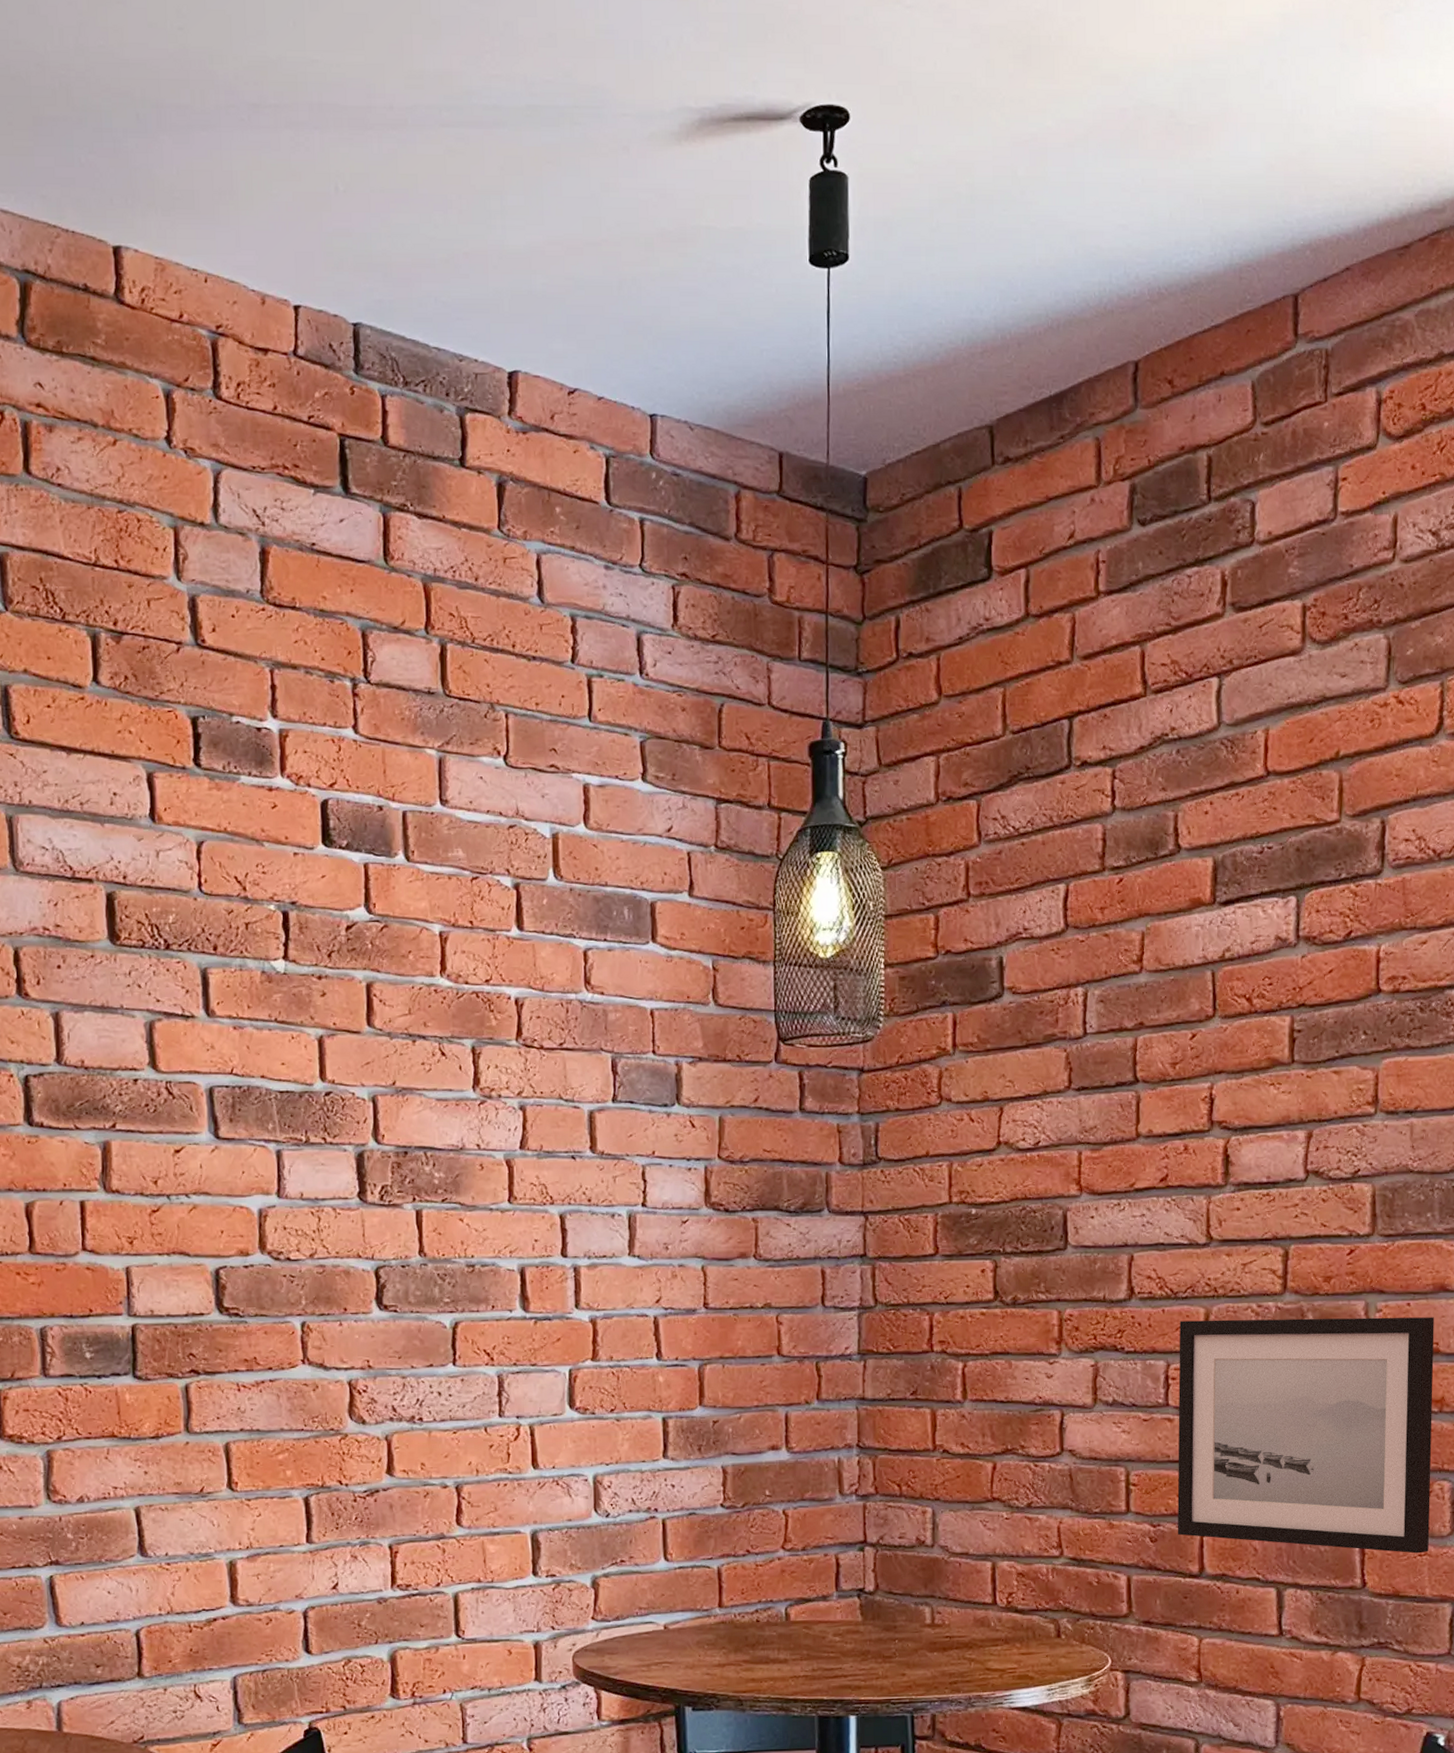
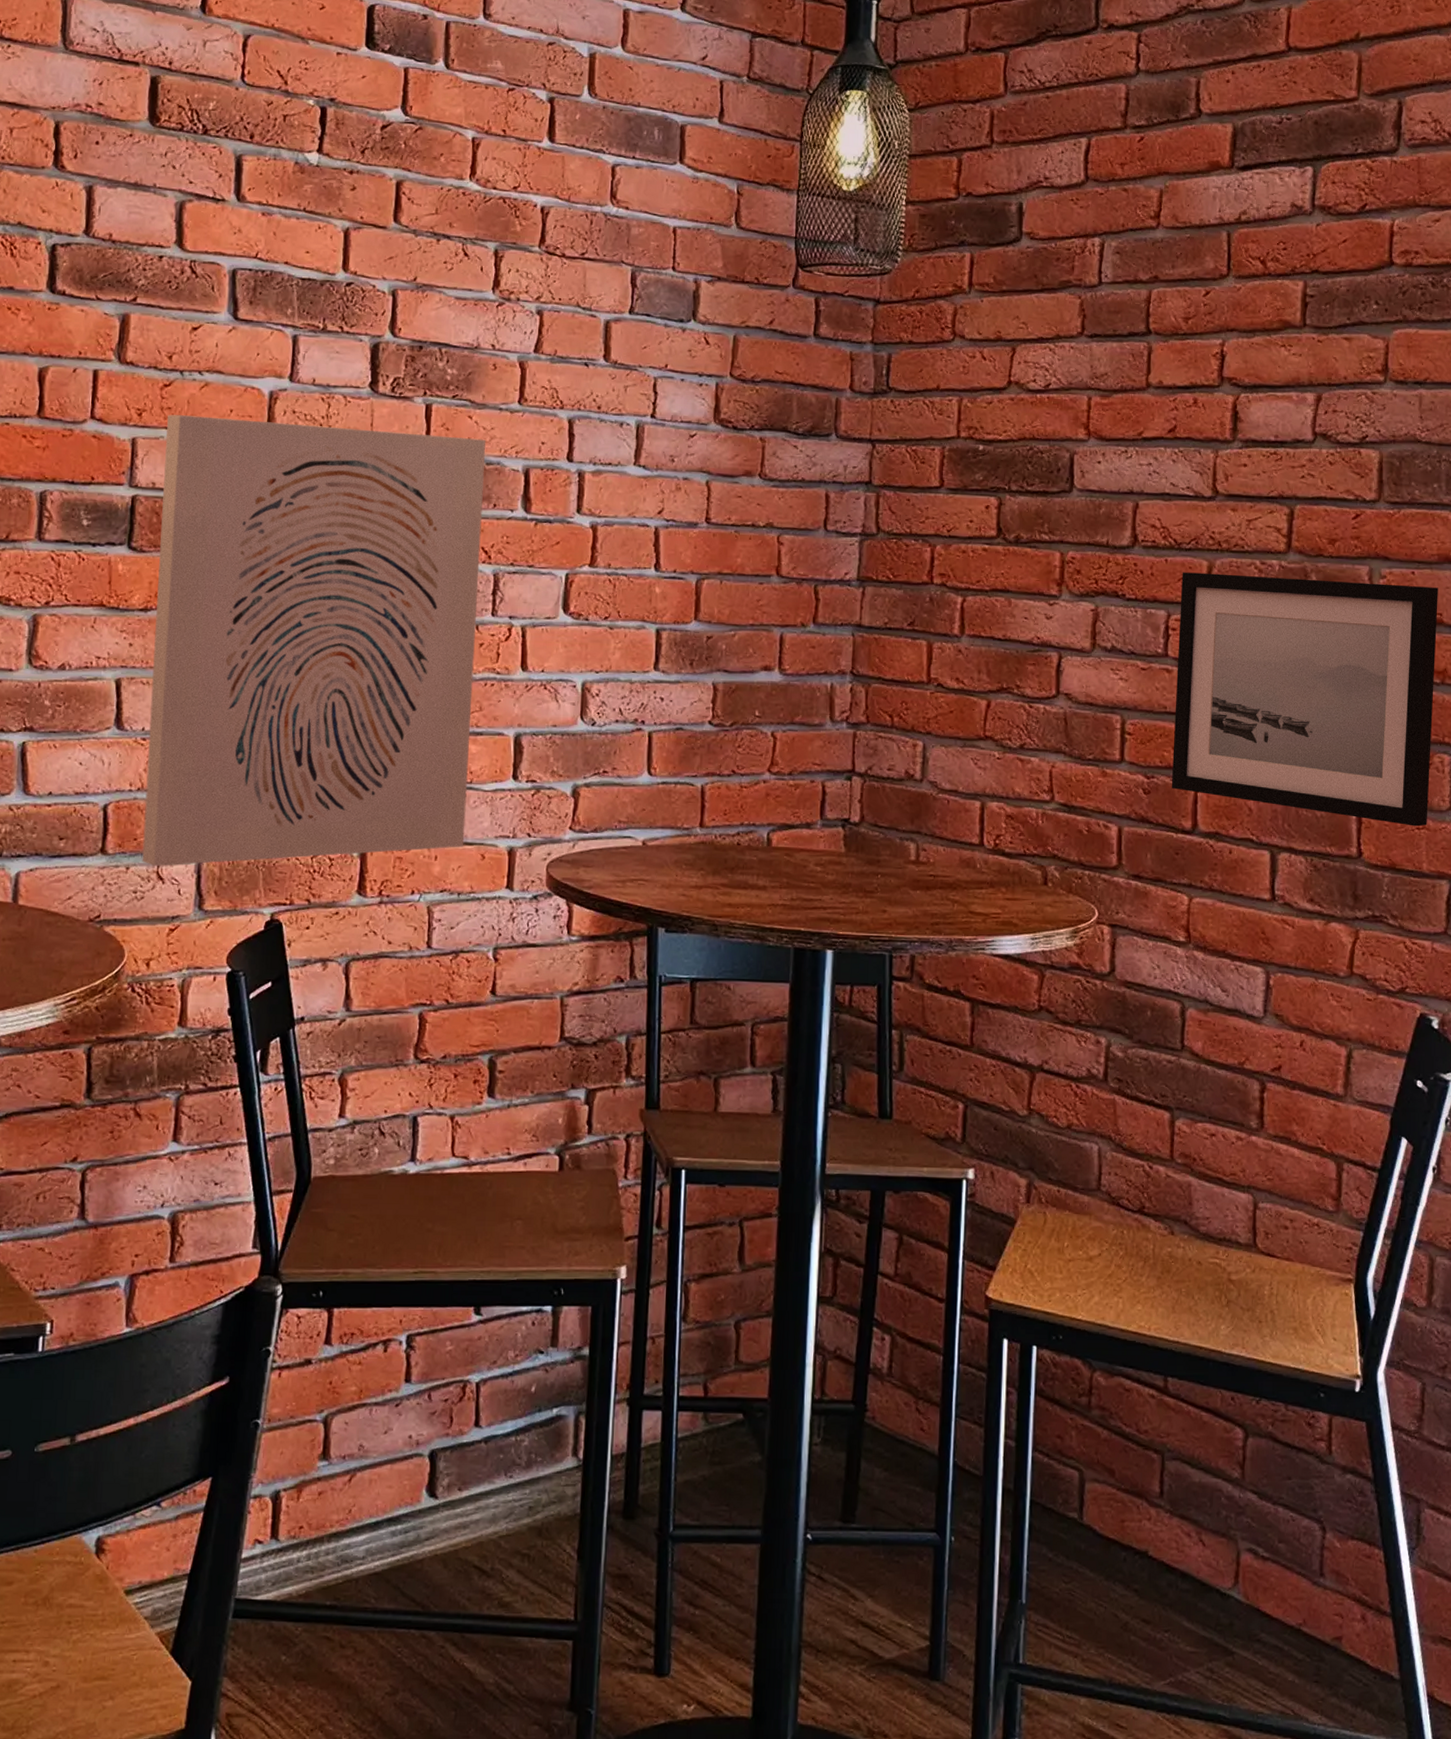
wall art: none [159,1239,491,1685] -> present [142,414,487,866]

